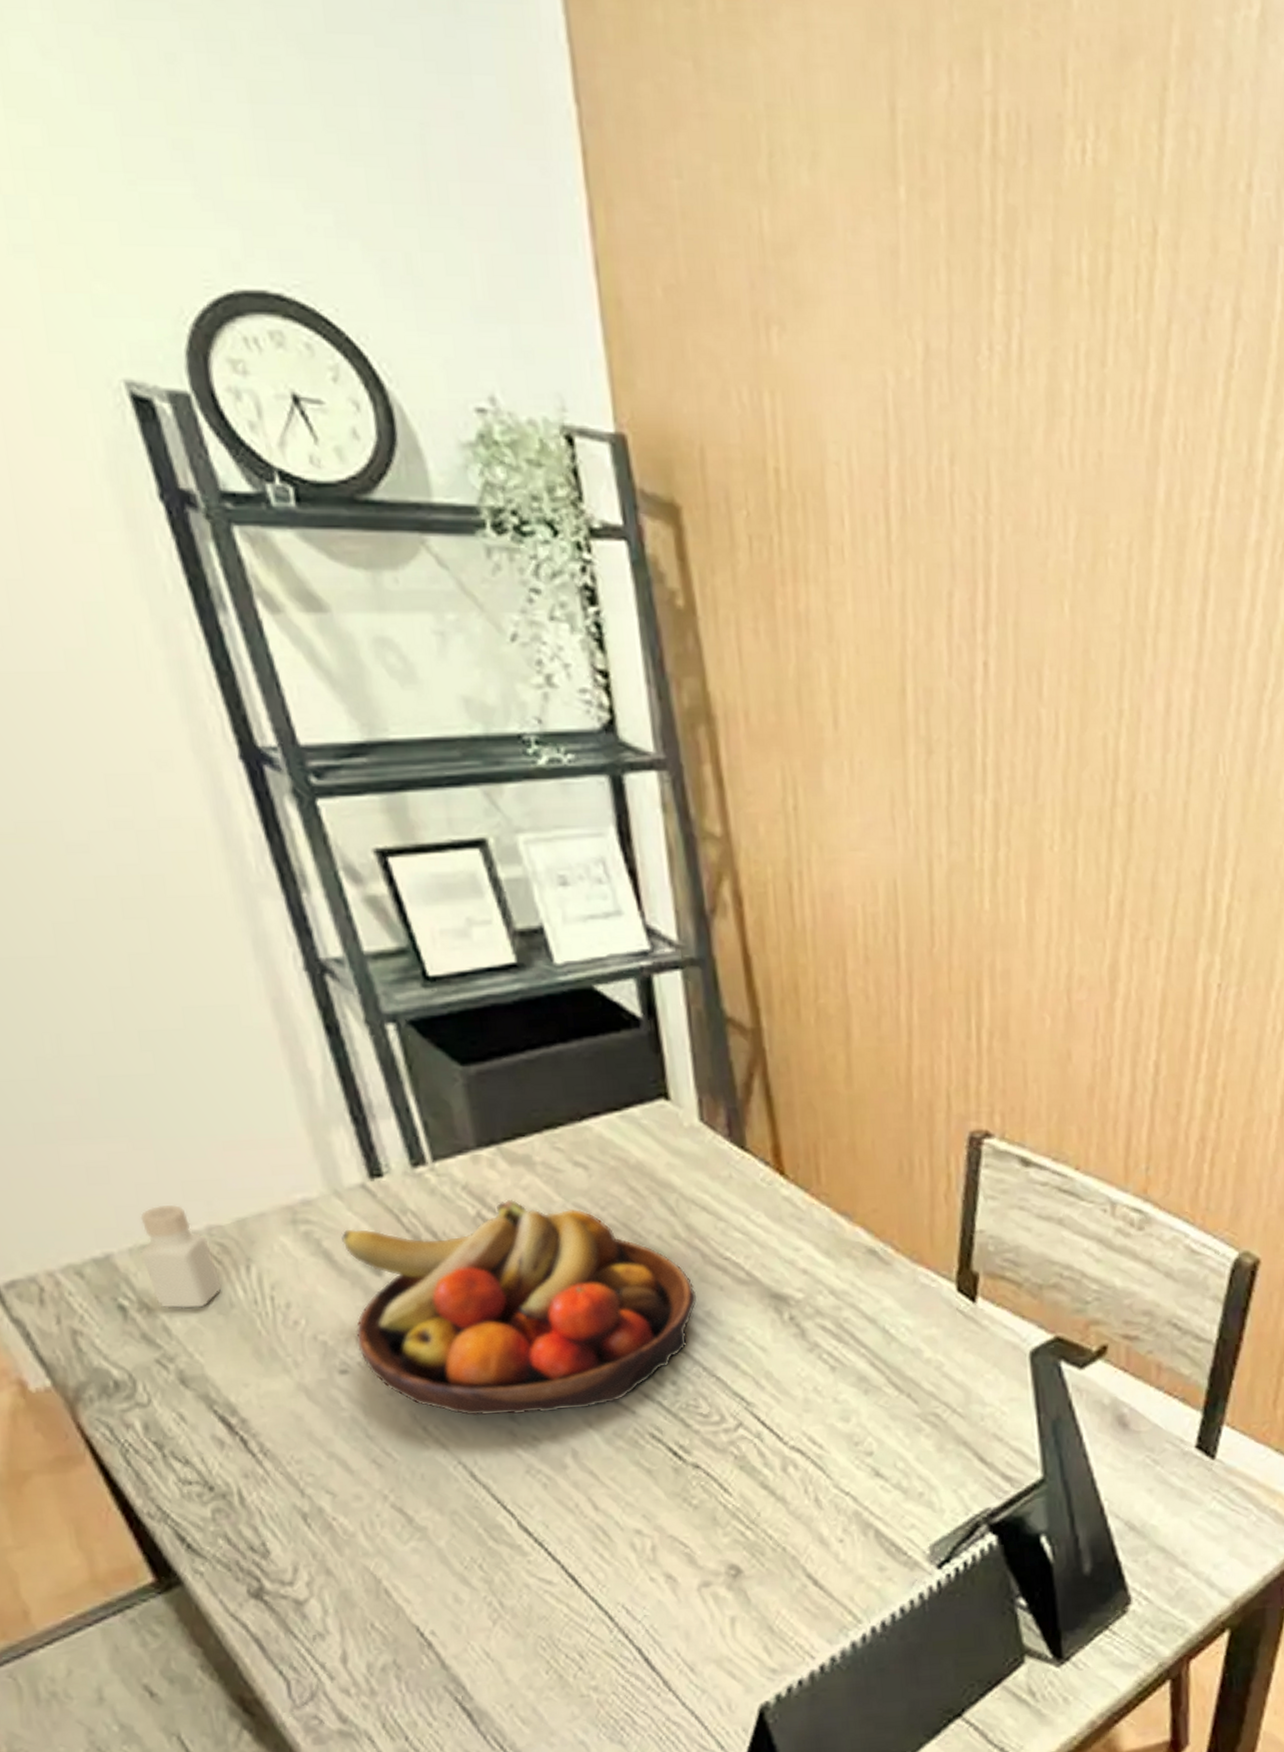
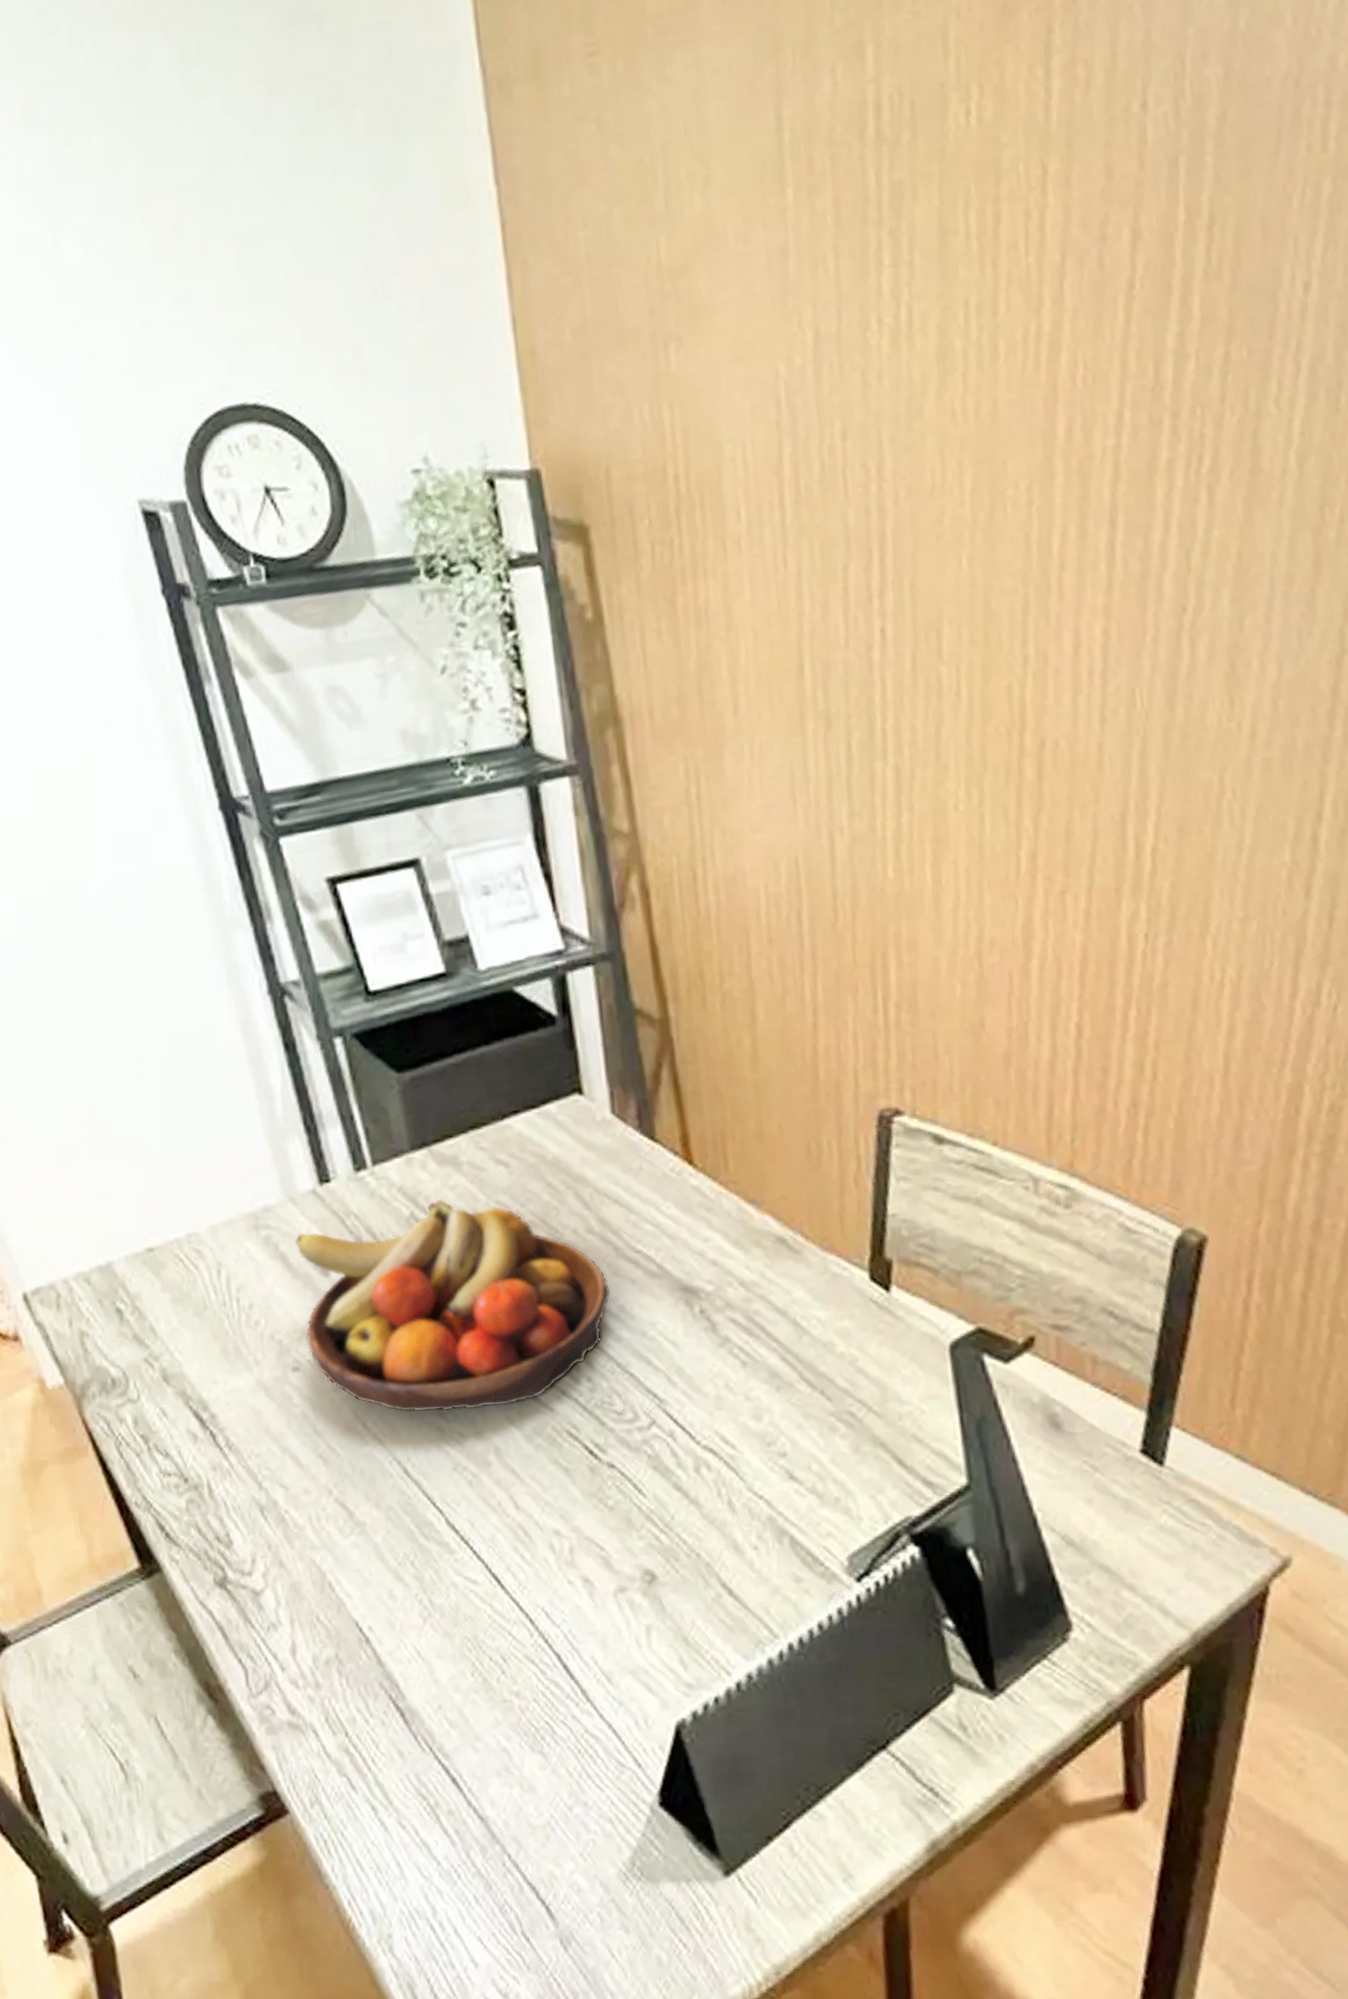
pepper shaker: present [140,1204,222,1309] -> none [134,1214,197,1311]

